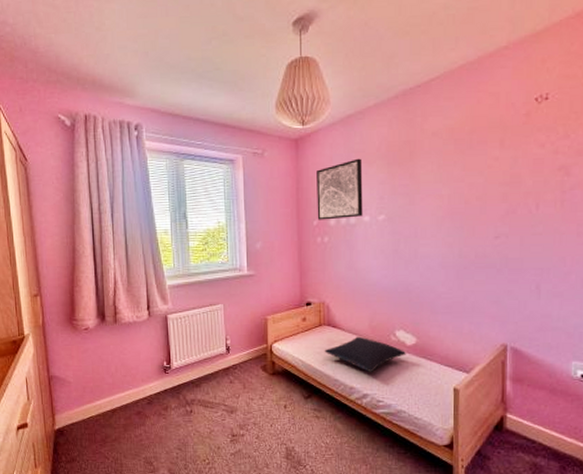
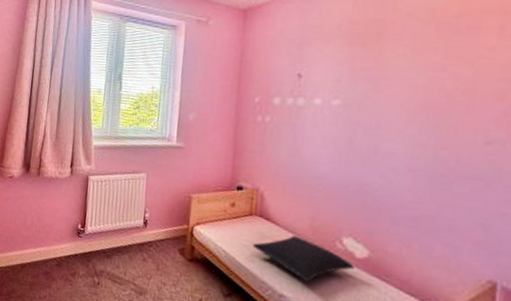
wall art: present [316,158,363,220] -> none [259,34,319,99]

